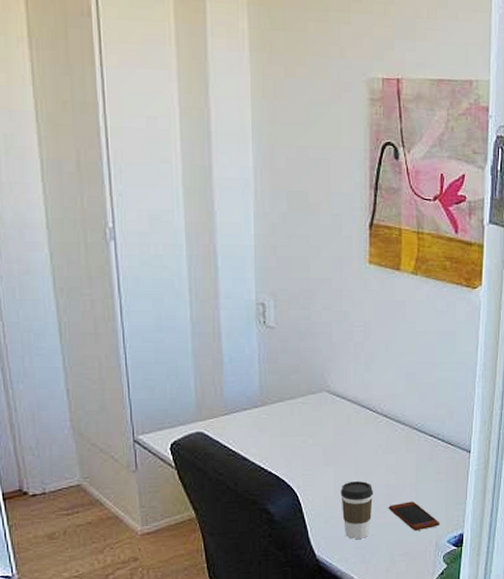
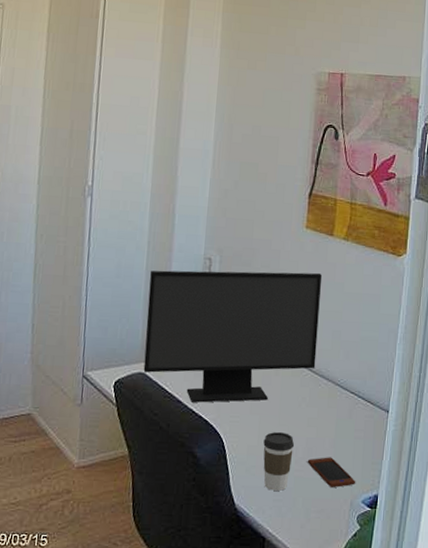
computer monitor: none [196,312,391,459] -> present [143,270,323,403]

